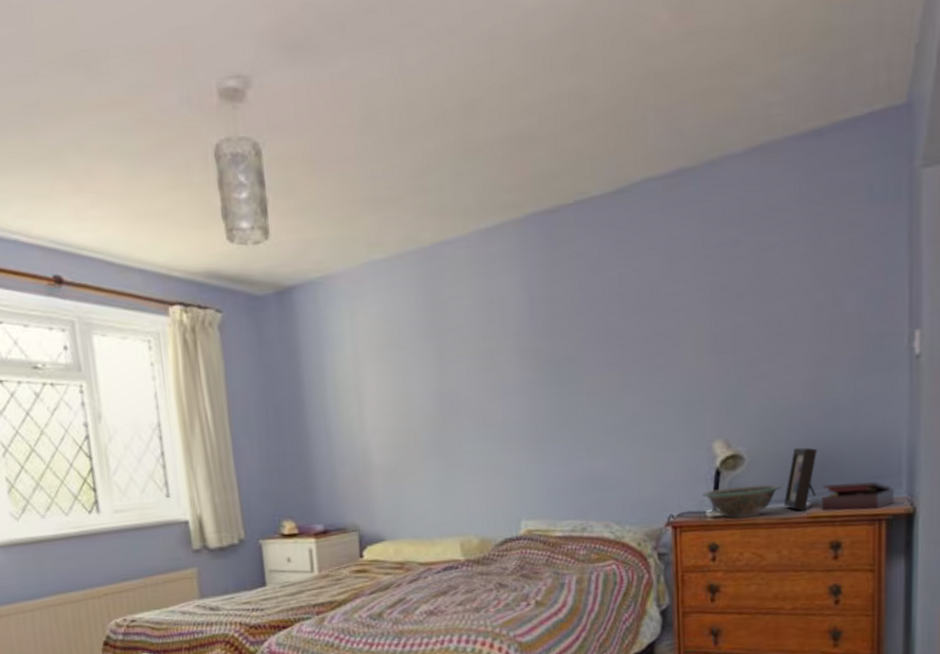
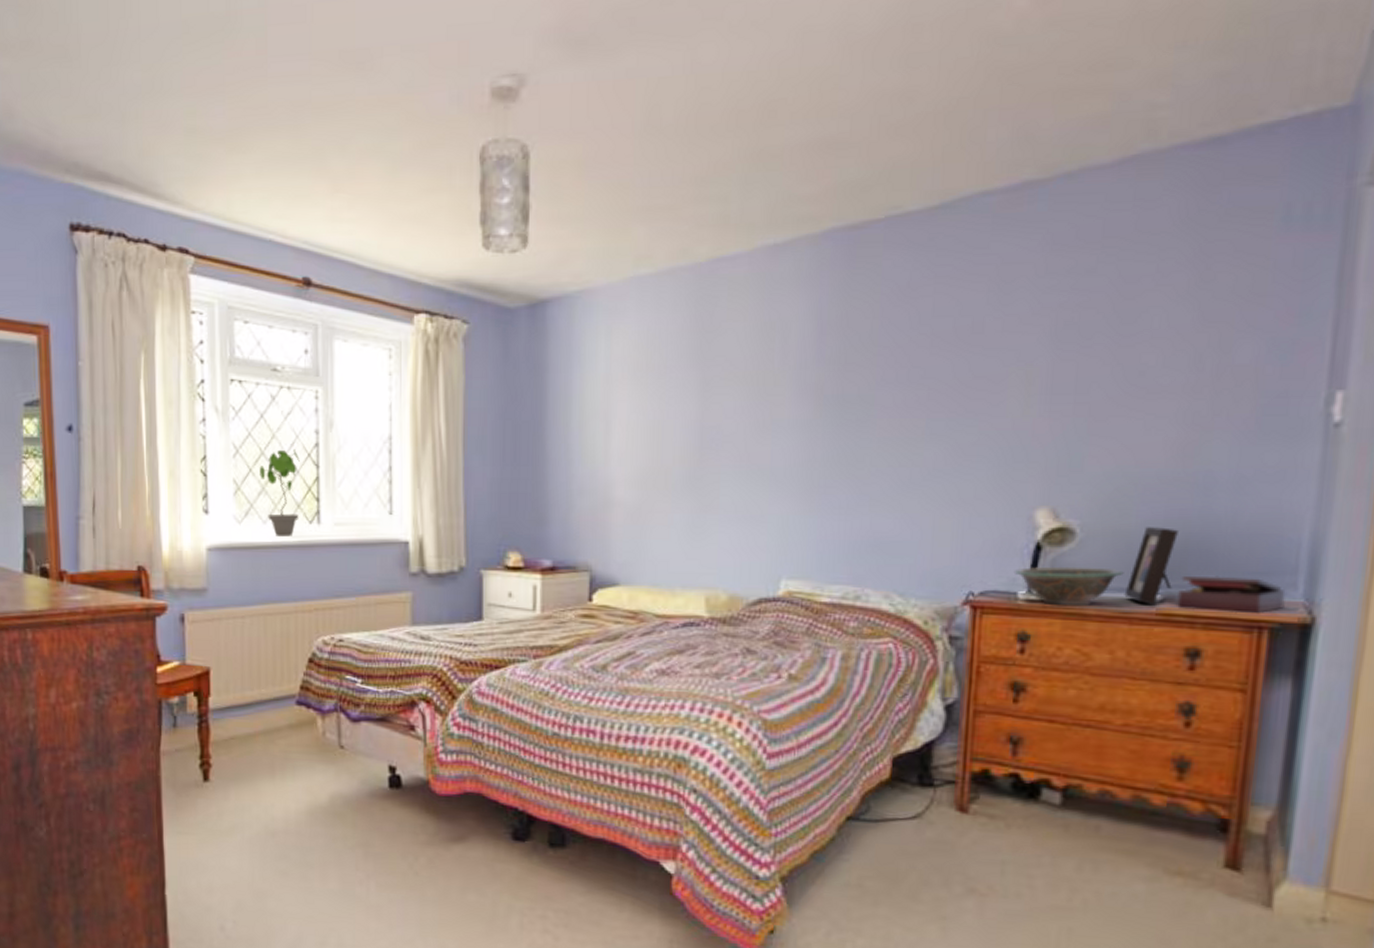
potted plant: none [31,443,78,530] -> present [259,449,300,538]

